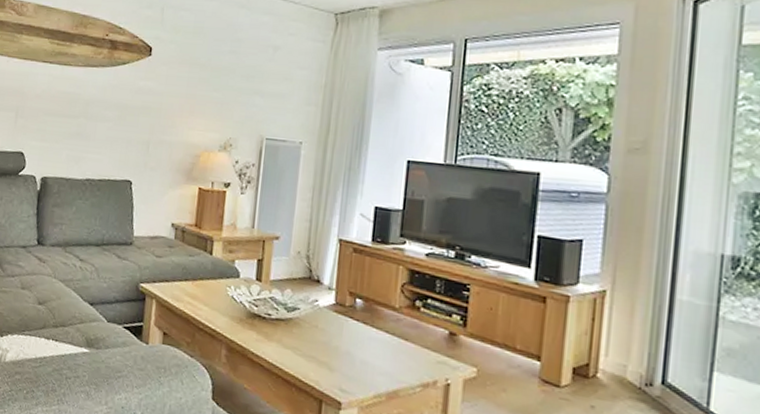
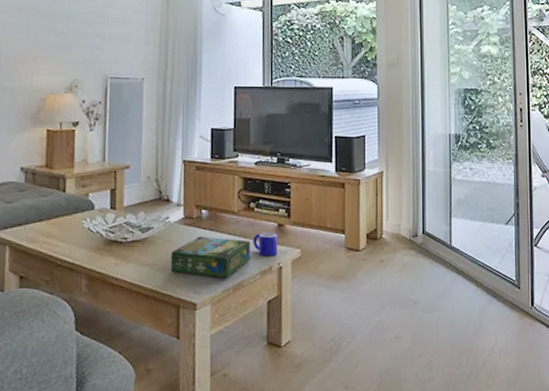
board game: none [316,328,412,383] -> present [170,236,251,279]
mug: none [415,338,448,369] -> present [253,232,278,257]

